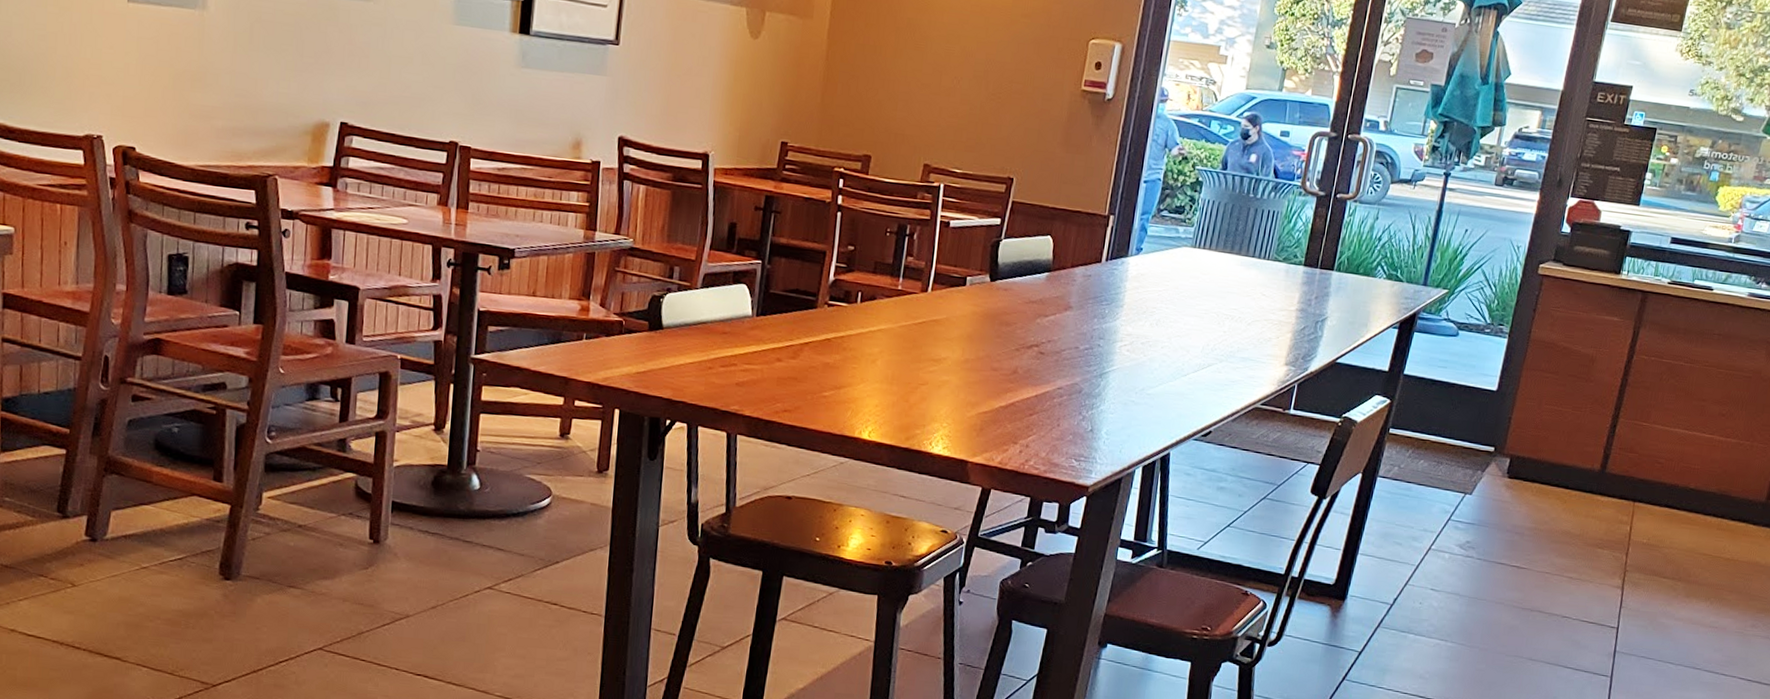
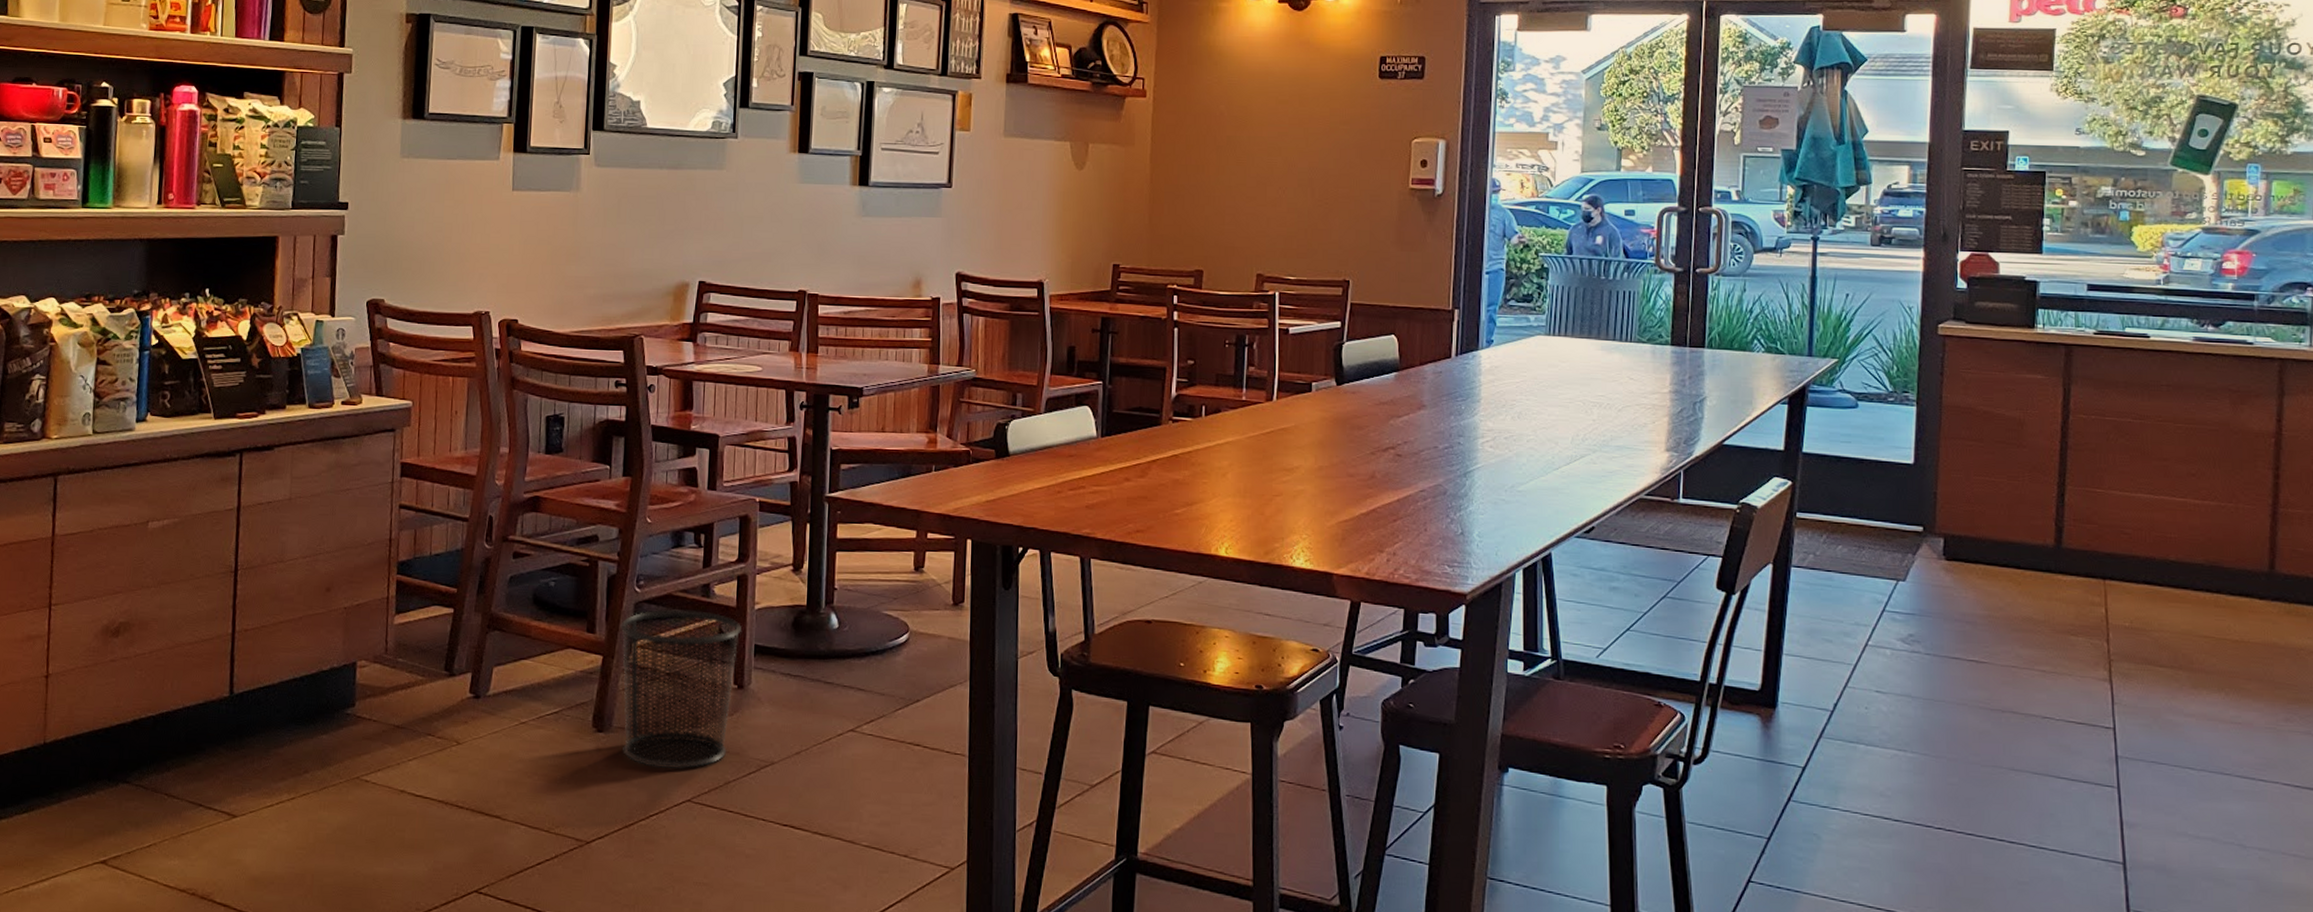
waste bin: none [249,461,379,618] -> present [620,609,742,769]

